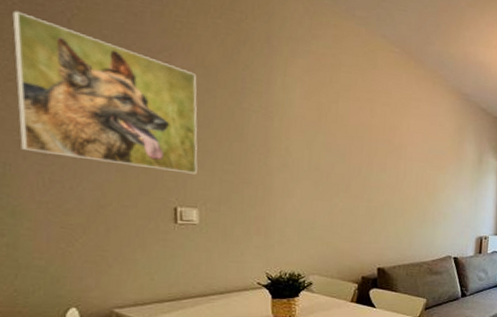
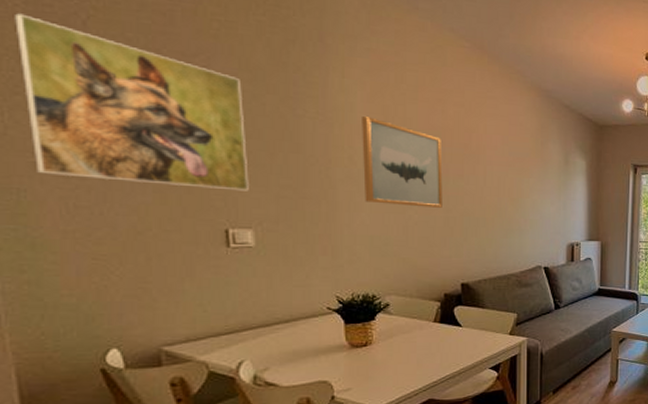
wall art: none [297,111,368,198] -> present [362,115,443,208]

